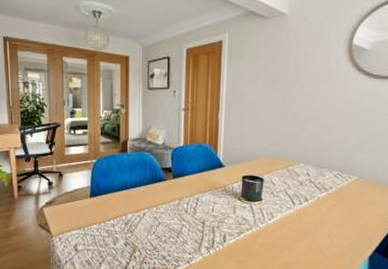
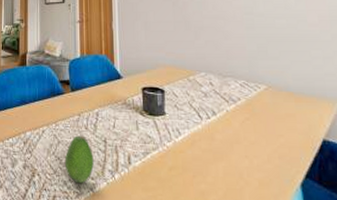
fruit: none [164,218,192,258] -> present [64,135,94,184]

